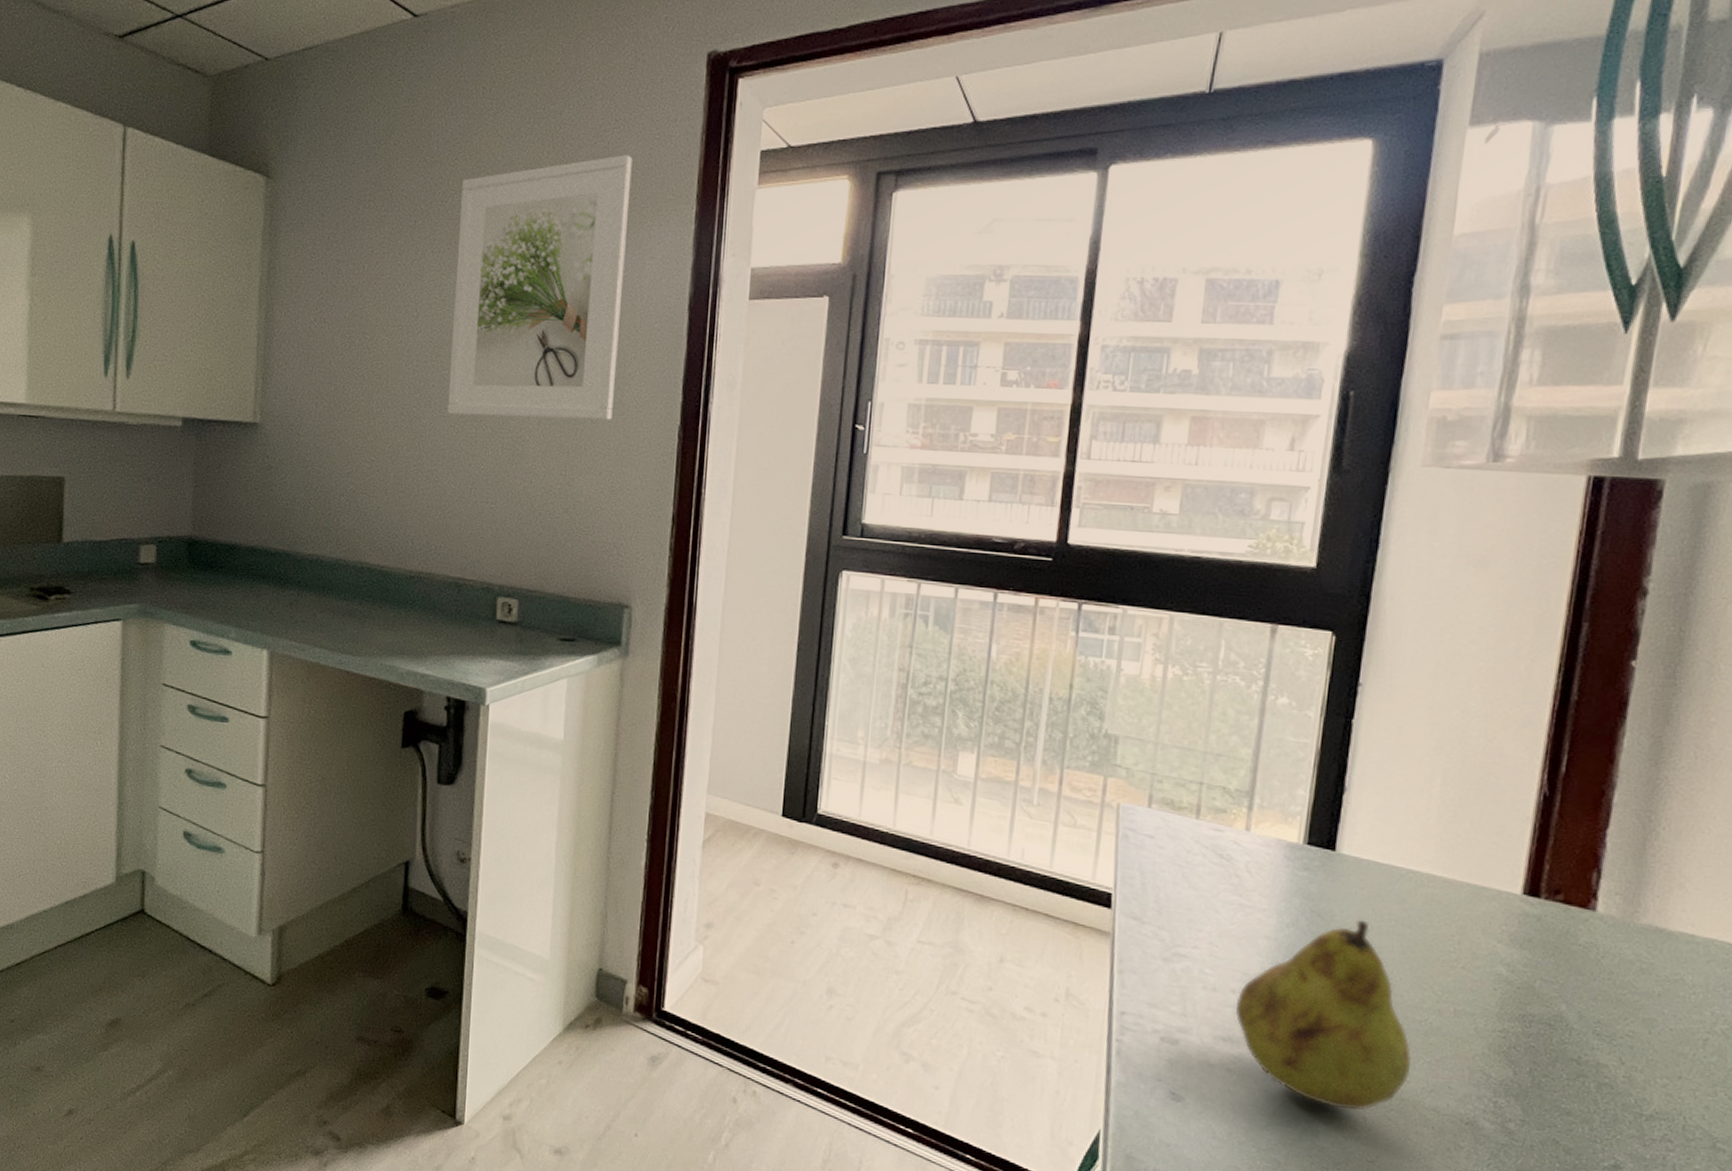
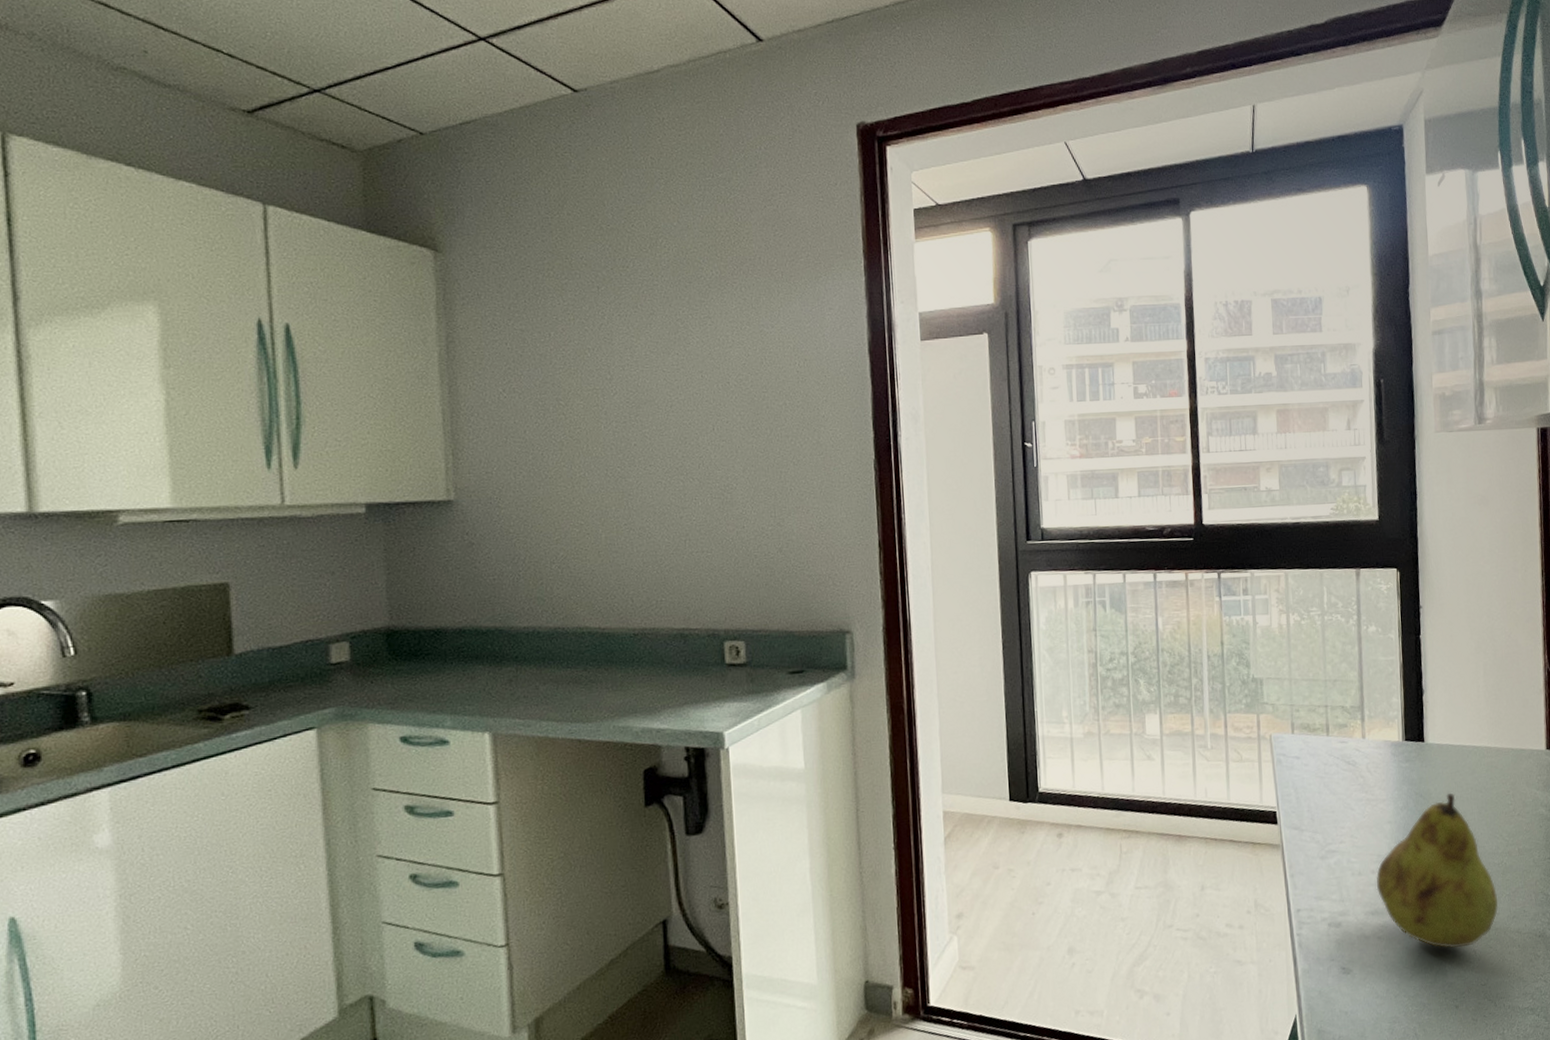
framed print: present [447,155,633,420] -> none [641,217,812,470]

